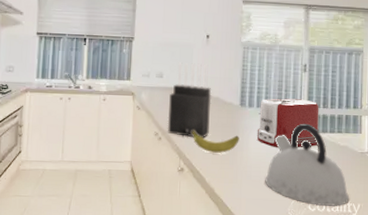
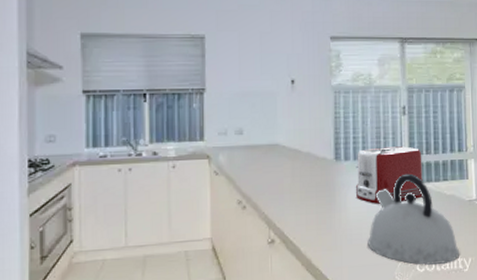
knife block: present [167,62,212,138] -> none [251,114,302,203]
banana: present [192,130,239,153] -> none [281,193,336,218]

